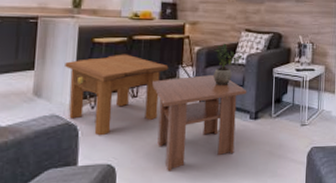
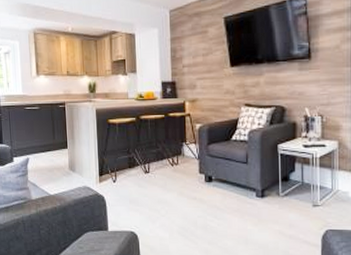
side table: present [65,54,169,136] -> none [89,133,174,207]
coffee table: present [151,74,247,172] -> none [160,151,252,243]
potted plant: present [213,43,243,85] -> none [215,119,244,162]

